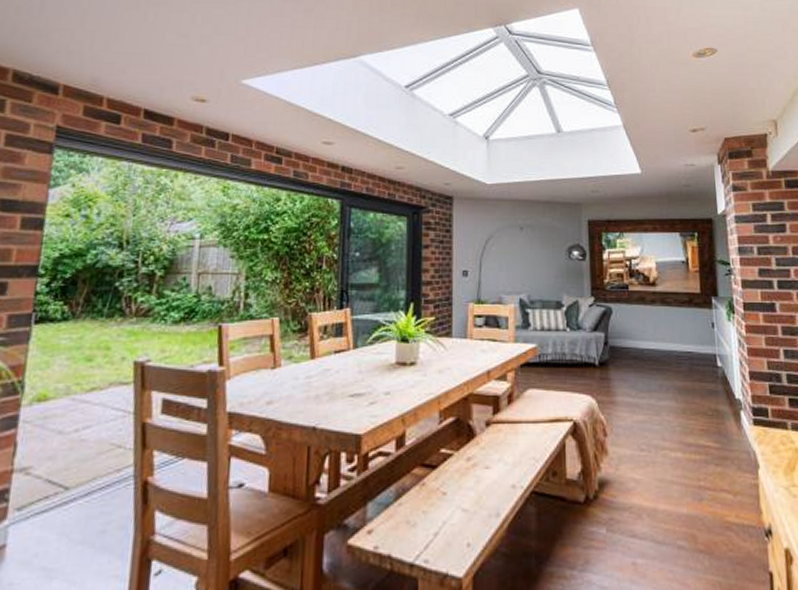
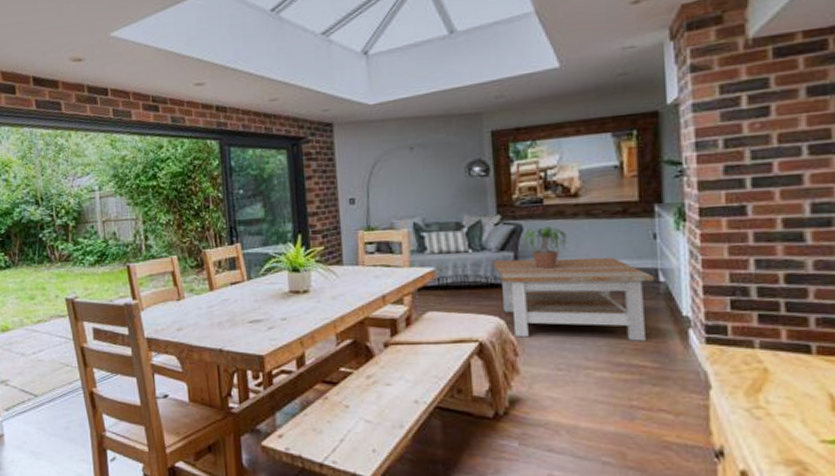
coffee table: none [587,340,714,422] -> present [492,257,655,341]
potted plant: none [612,311,649,350] -> present [523,226,569,269]

